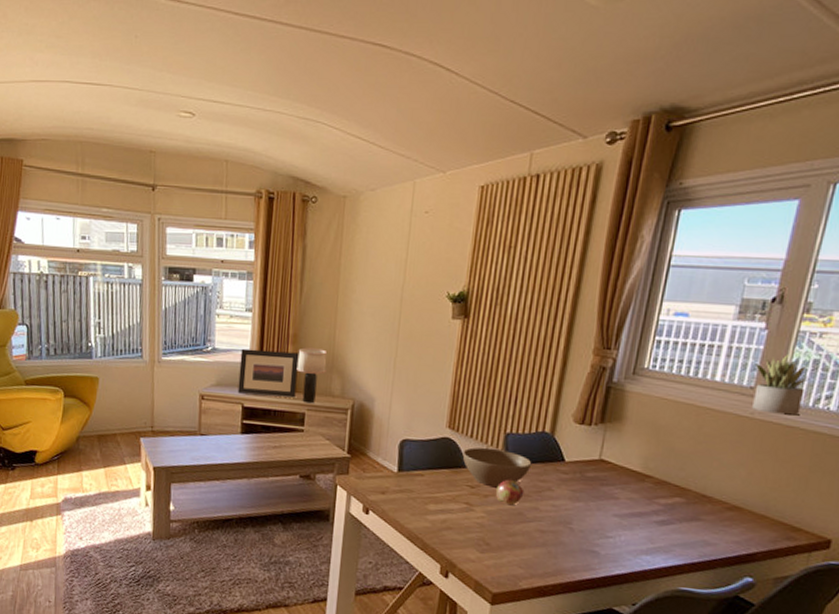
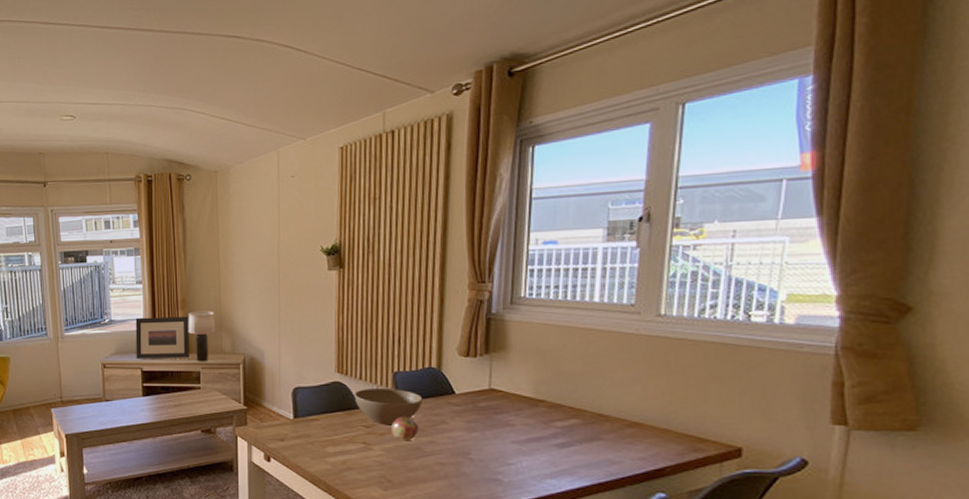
succulent plant: present [752,355,810,416] -> none [631,270,691,328]

